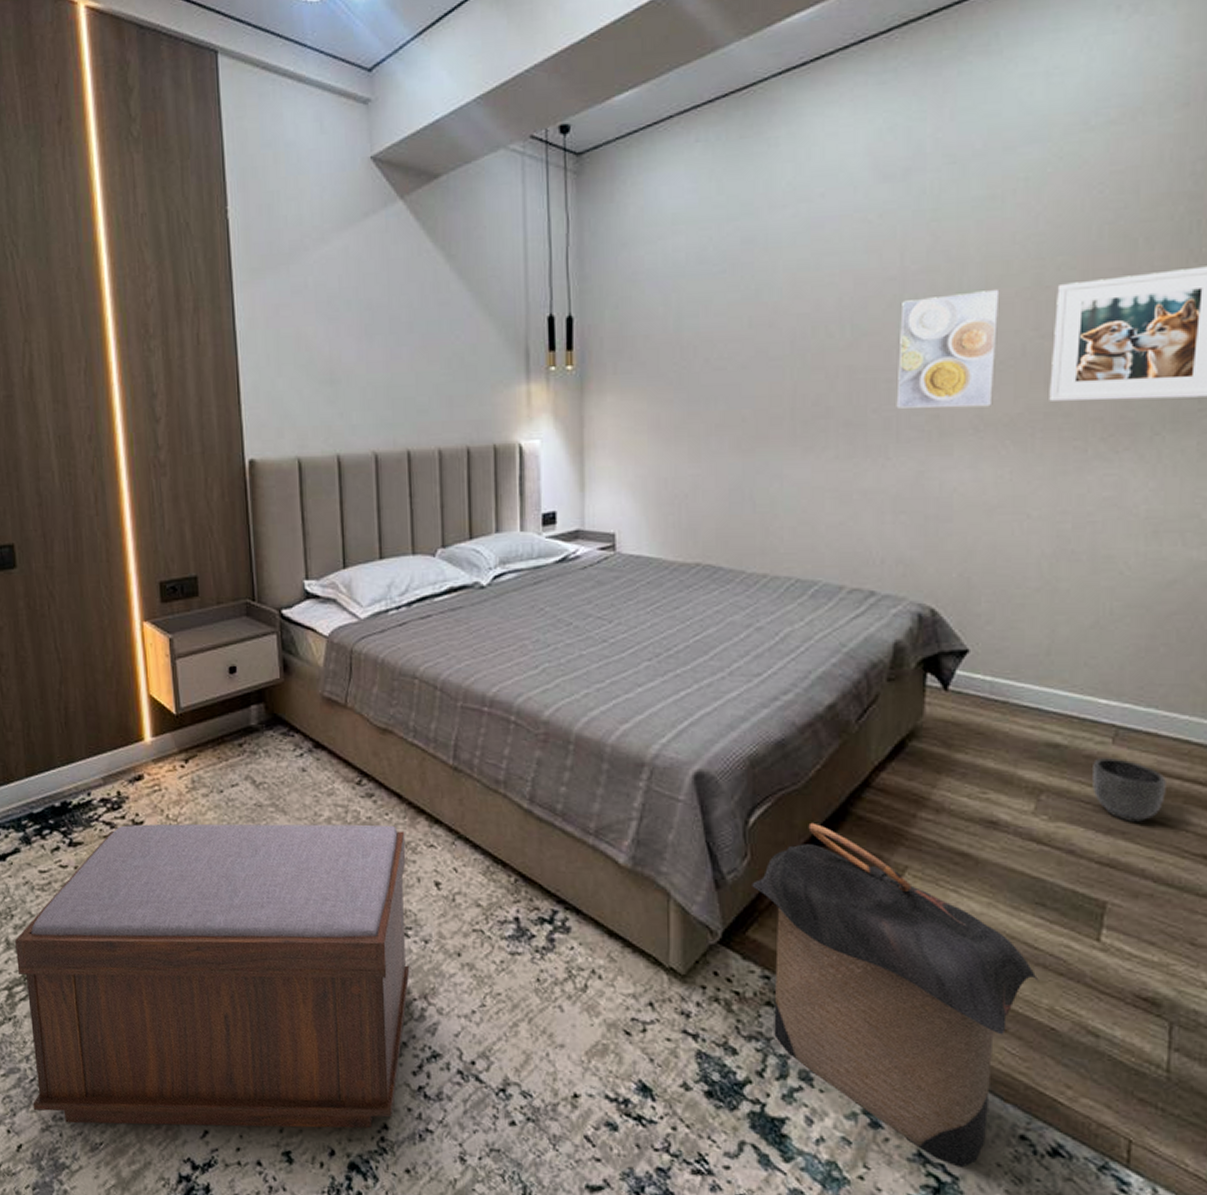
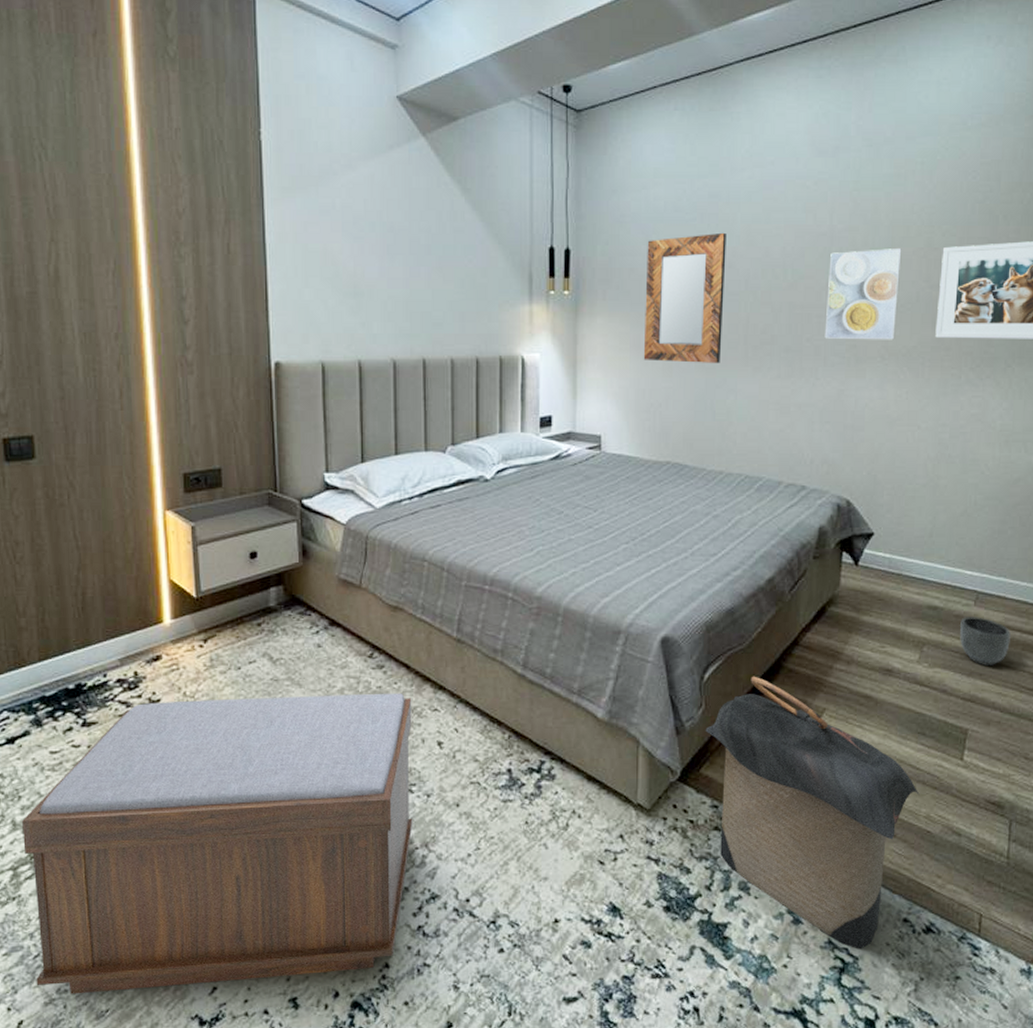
home mirror: none [664,285,765,445] -> present [643,232,726,363]

